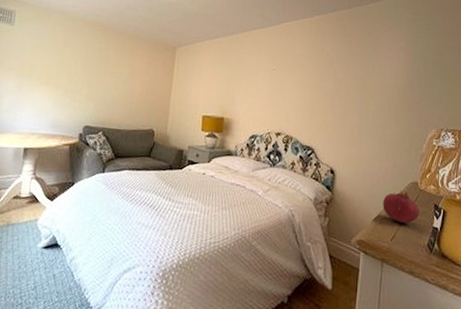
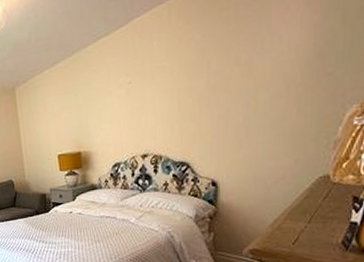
fruit: present [382,190,420,224] -> none [281,188,332,224]

